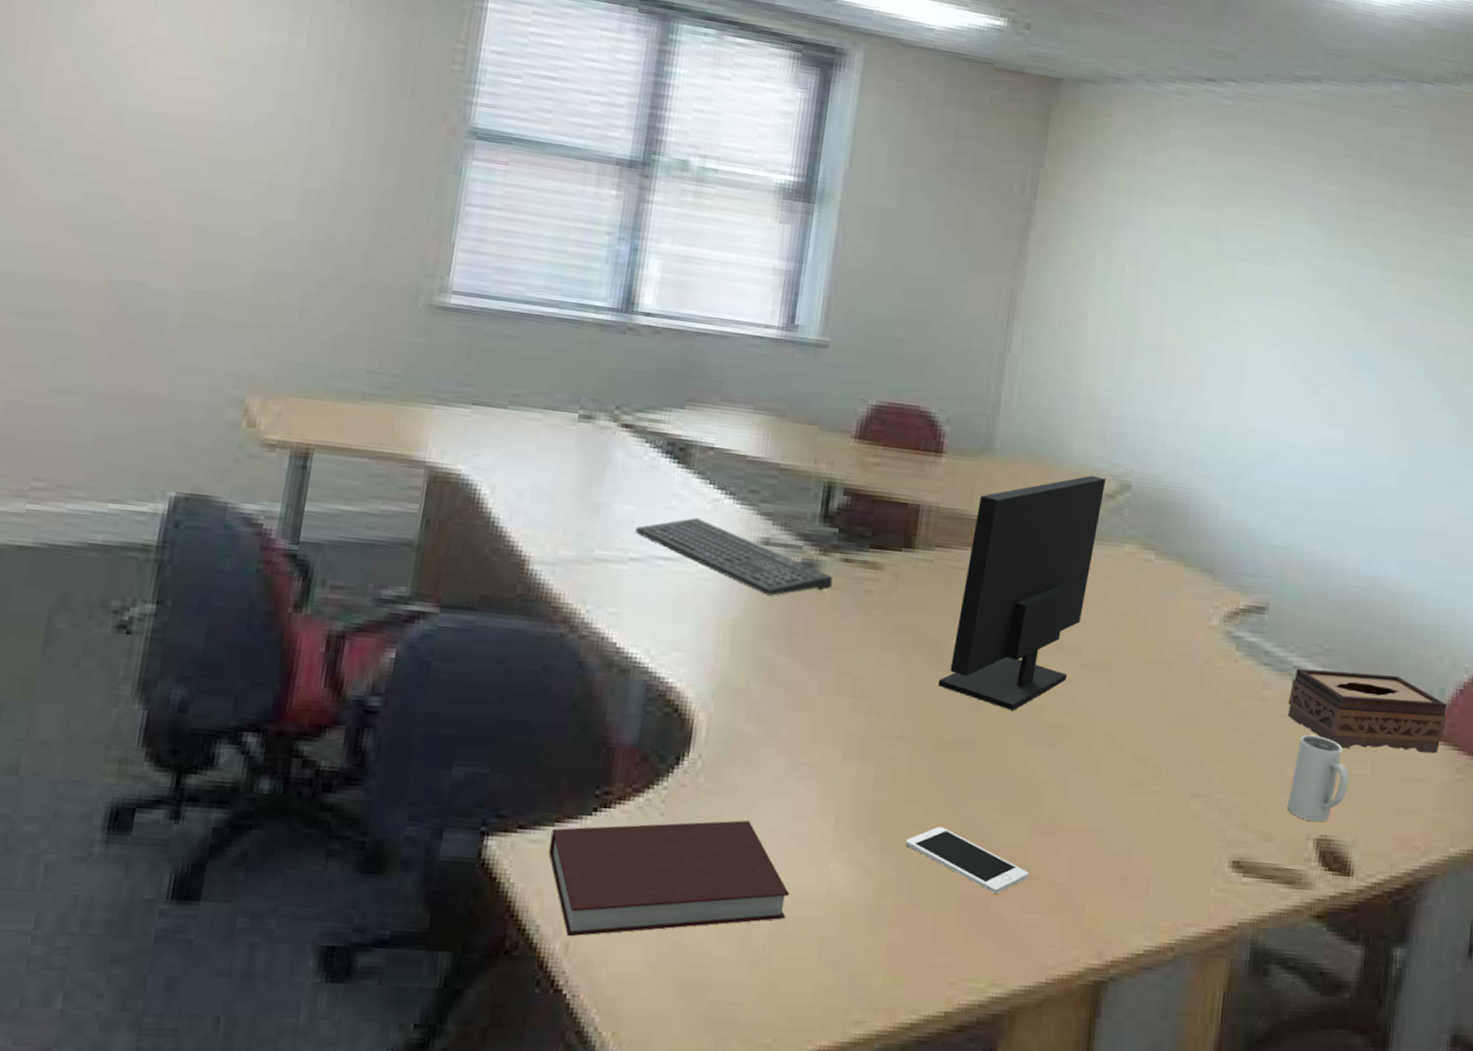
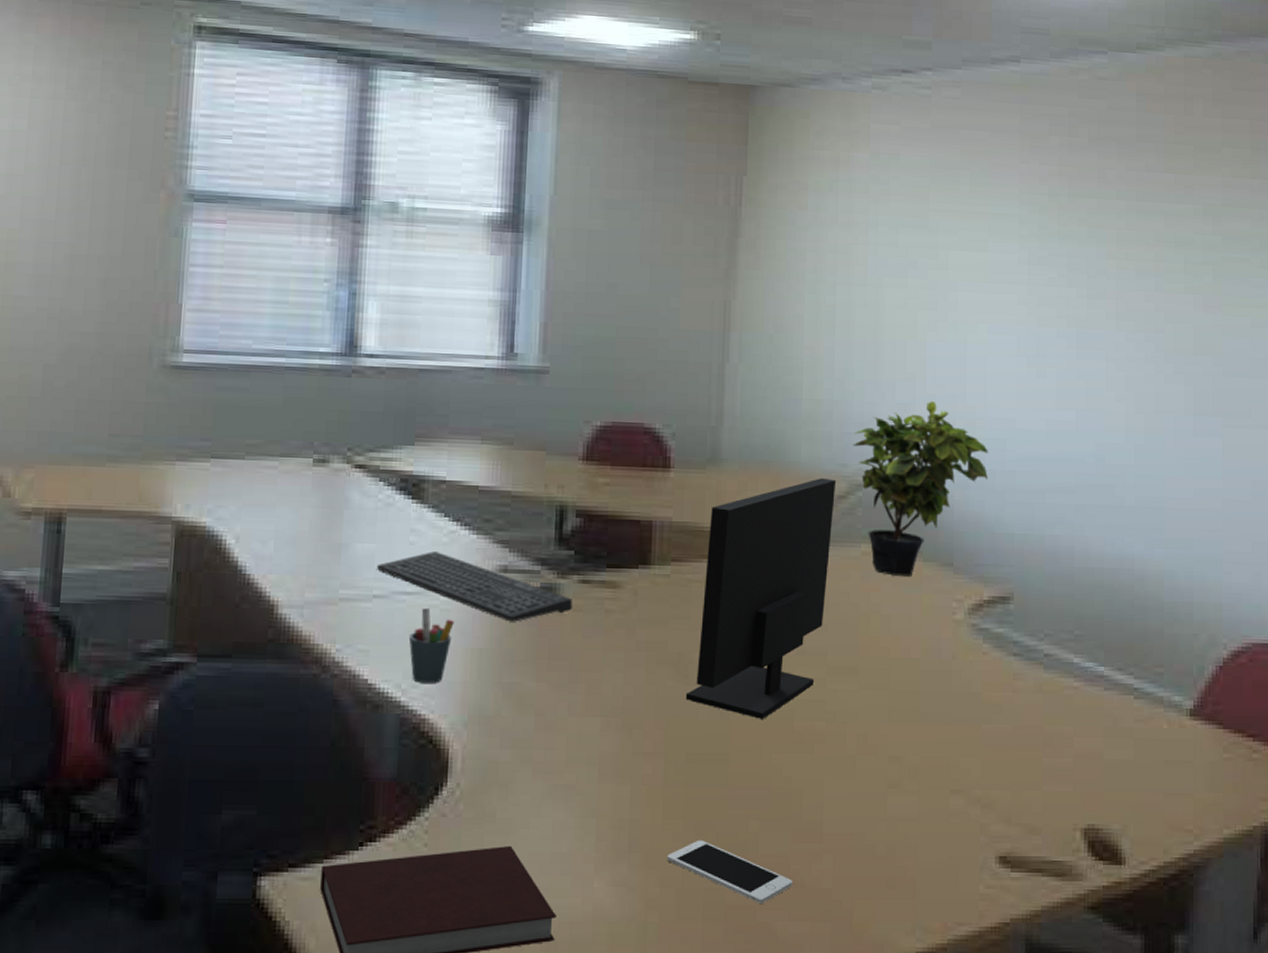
pen holder: none [662,574,710,652] -> present [408,607,454,683]
potted plant: none [1126,408,1257,580] -> present [853,400,988,576]
mug: present [1287,735,1349,823] -> none [1050,723,1112,812]
tissue box: present [1288,668,1447,753] -> none [1042,656,1208,735]

